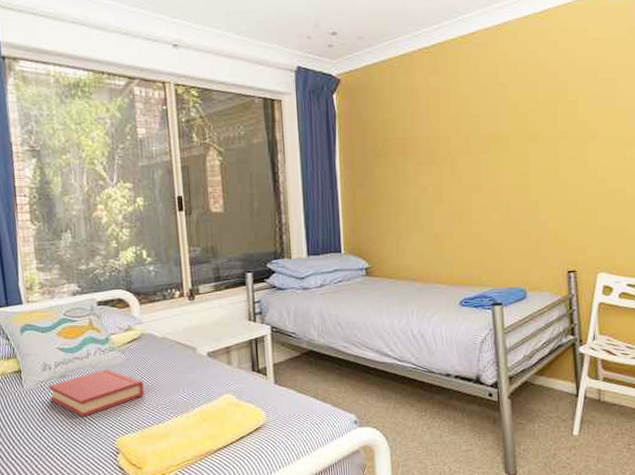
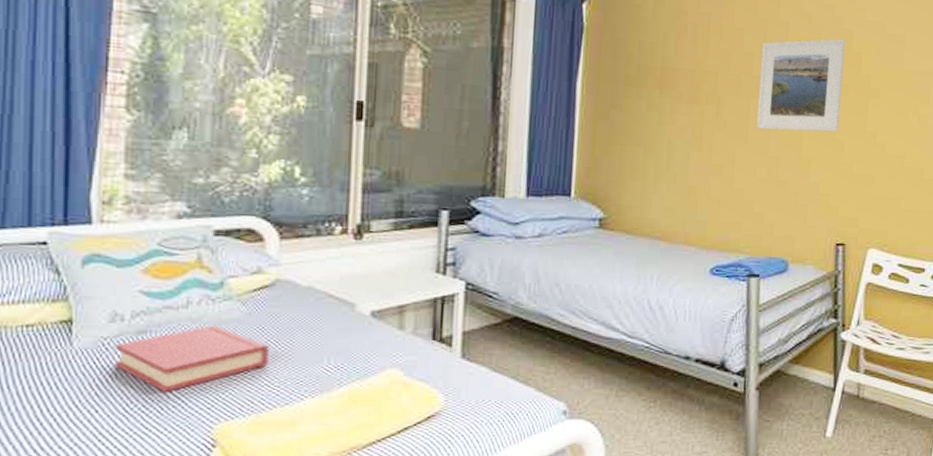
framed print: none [485,89,562,180] -> present [757,38,845,133]

